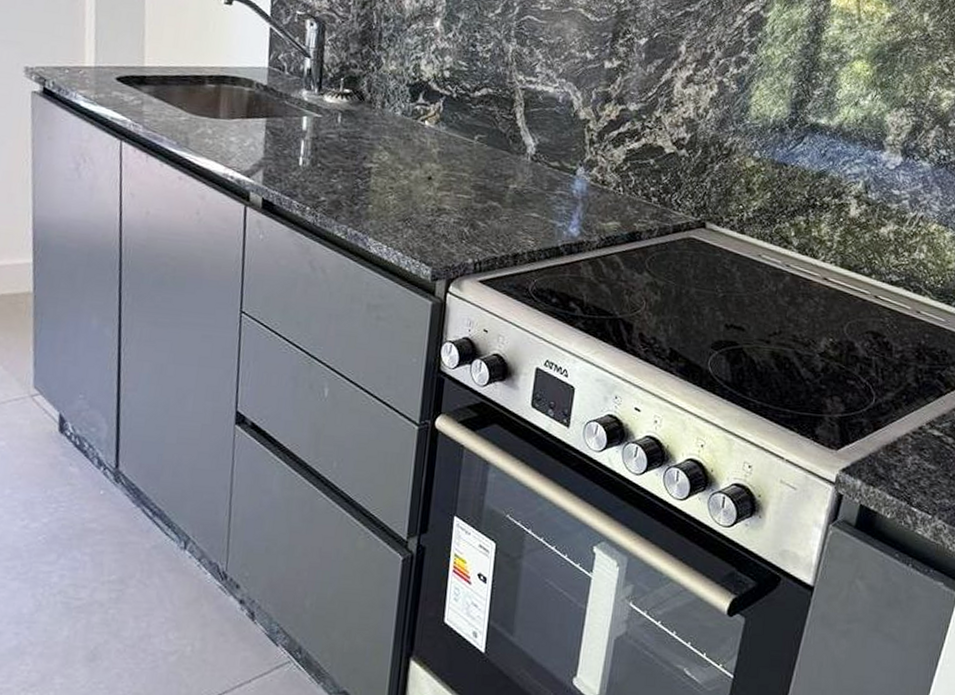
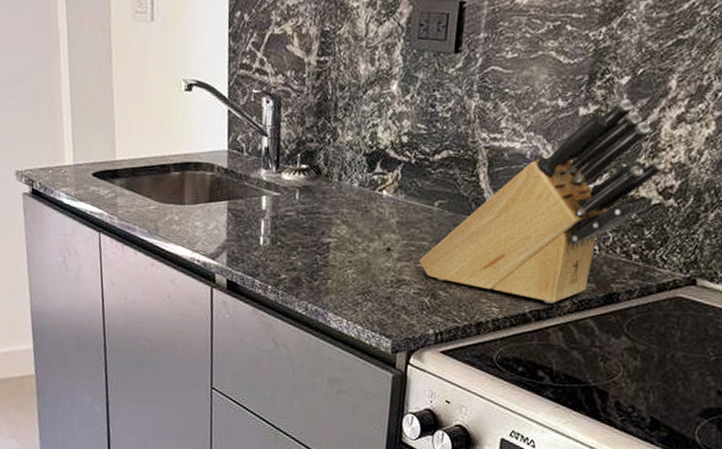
knife block: none [459,58,678,239] -> present [419,99,665,303]

